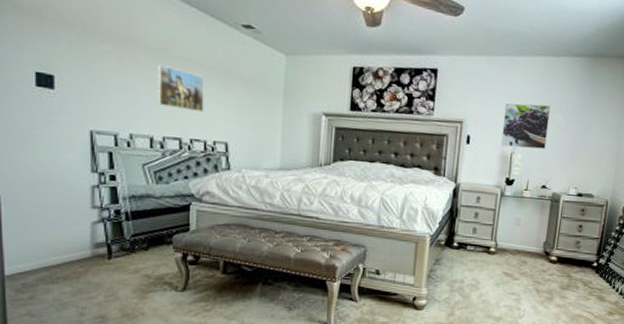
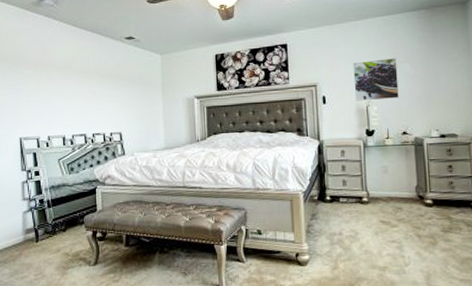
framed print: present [156,64,205,113] -> none [65,78,101,111]

